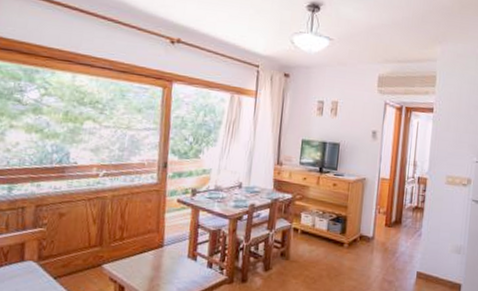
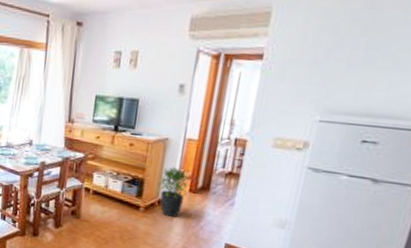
potted plant: none [357,204,384,252] -> present [156,167,188,218]

